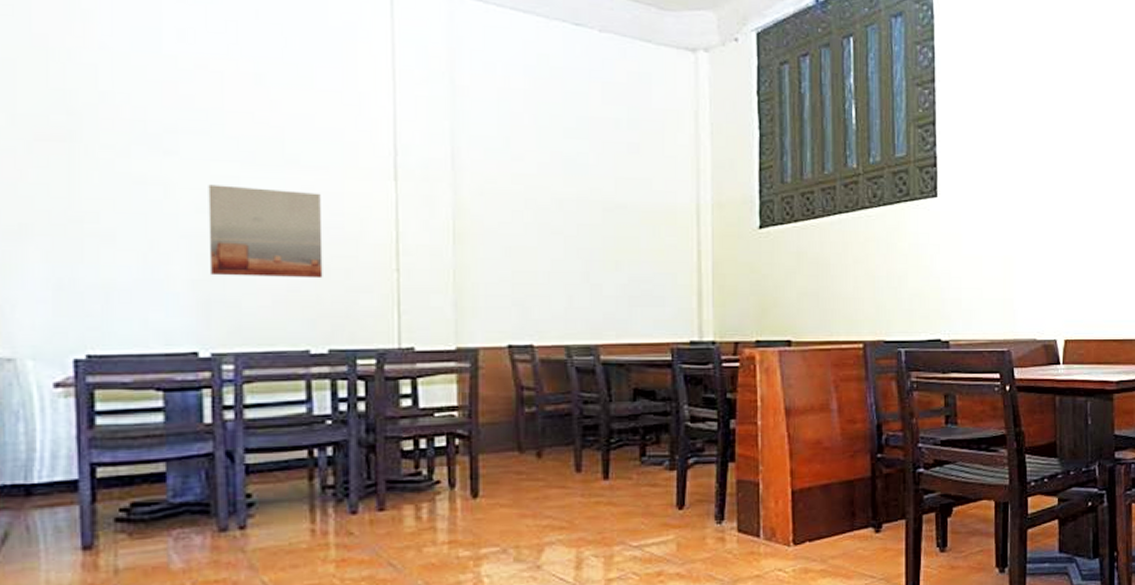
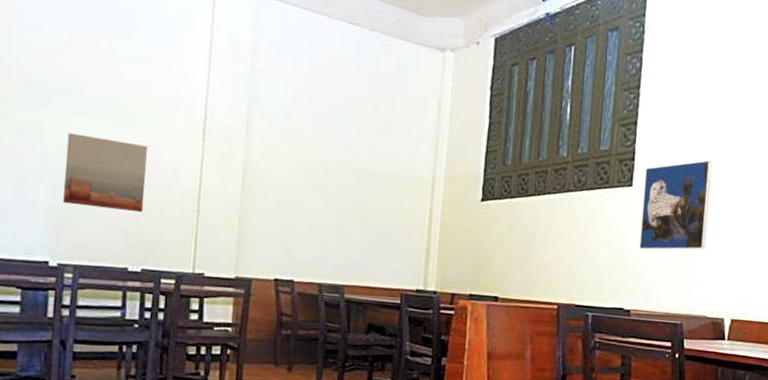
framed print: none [951,160,1027,269] -> present [639,160,712,250]

